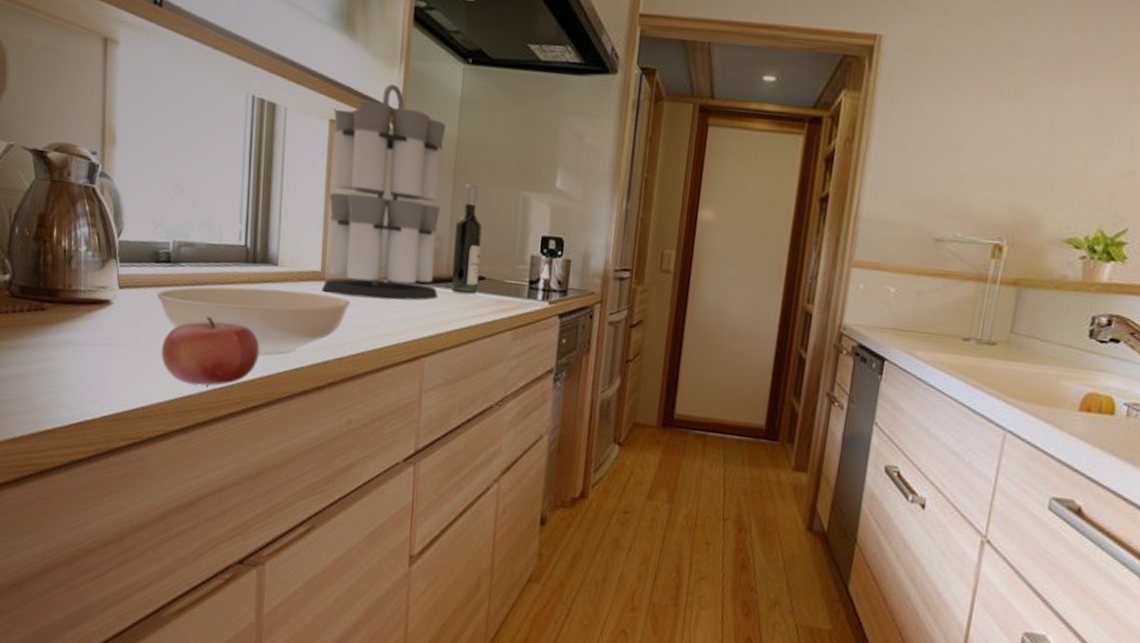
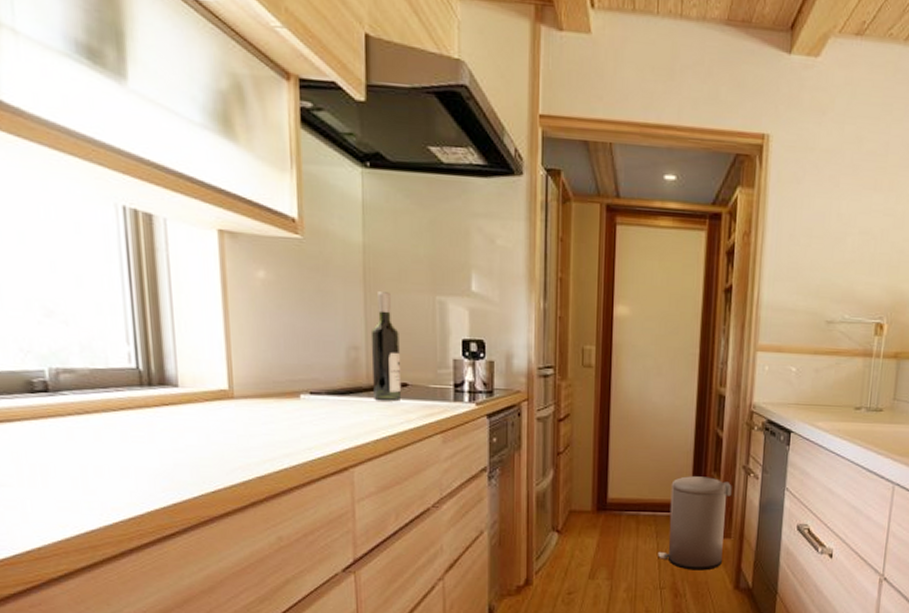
bowl: present [156,287,351,356] -> none [37,411,266,482]
fruit: present [161,316,260,386] -> none [51,446,170,520]
spice rack: present [321,84,447,301] -> none [222,190,361,414]
pedal bin: none [724,398,813,506] -> present [658,476,732,571]

